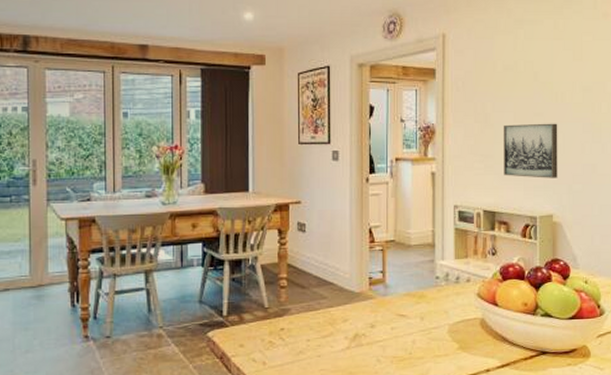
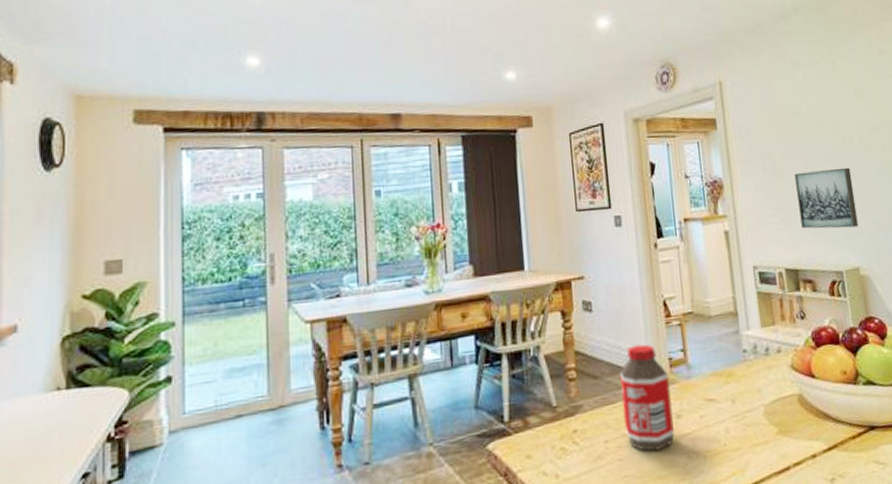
bottle: none [324,263,369,352] -> present [619,344,675,451]

